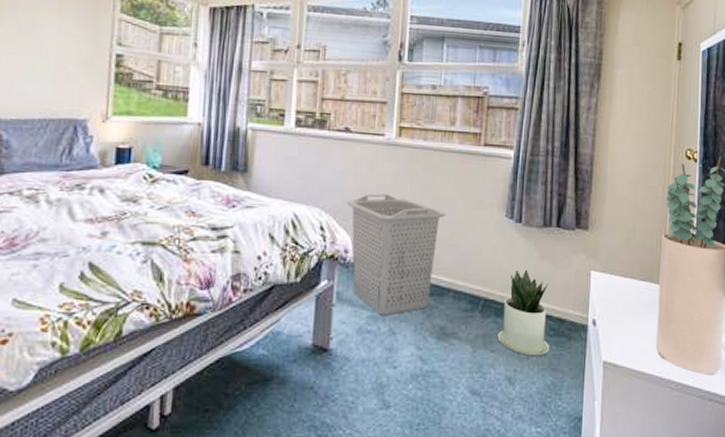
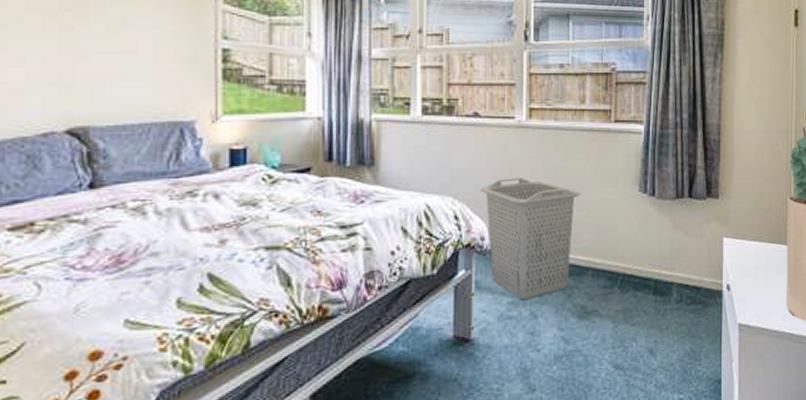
planter: present [497,269,549,357] -> none [637,242,687,327]

